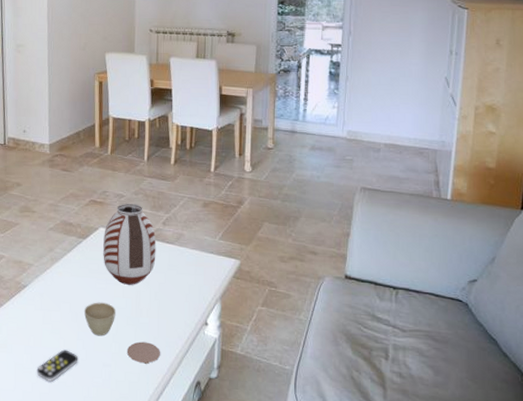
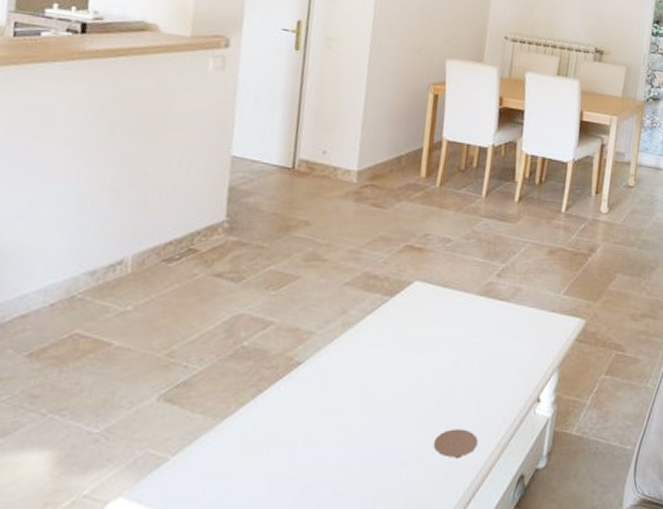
remote control: present [36,349,78,383] -> none [302,448,366,496]
cup: present [84,302,116,336] -> none [381,380,425,426]
vase: present [103,203,156,286] -> none [415,249,487,357]

